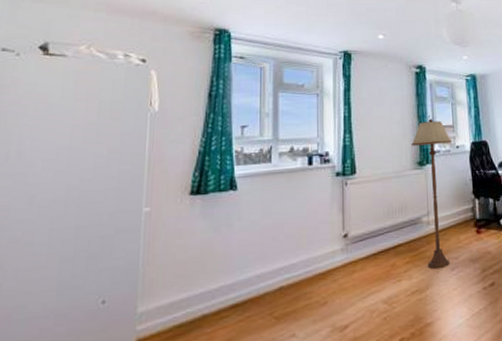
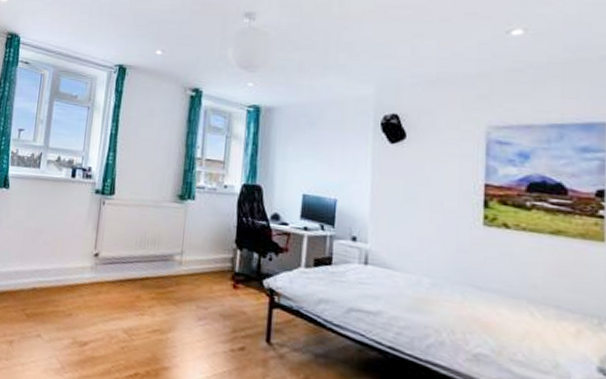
floor lamp: present [411,119,452,270] -> none [173,150,221,315]

